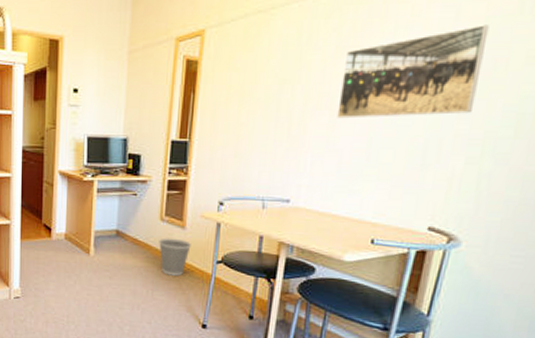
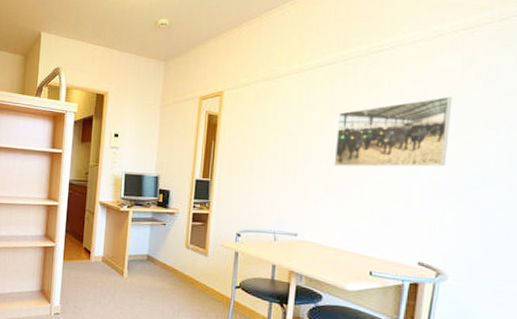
wastebasket: present [159,238,191,276] -> none [184,263,213,299]

